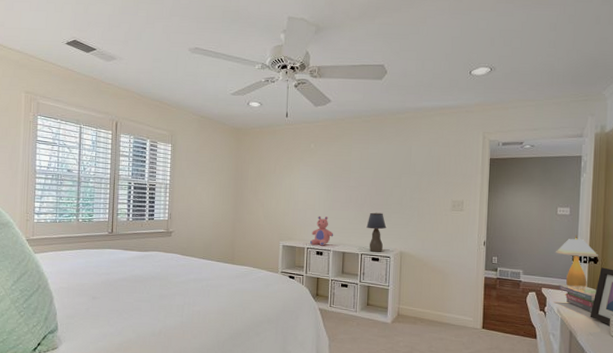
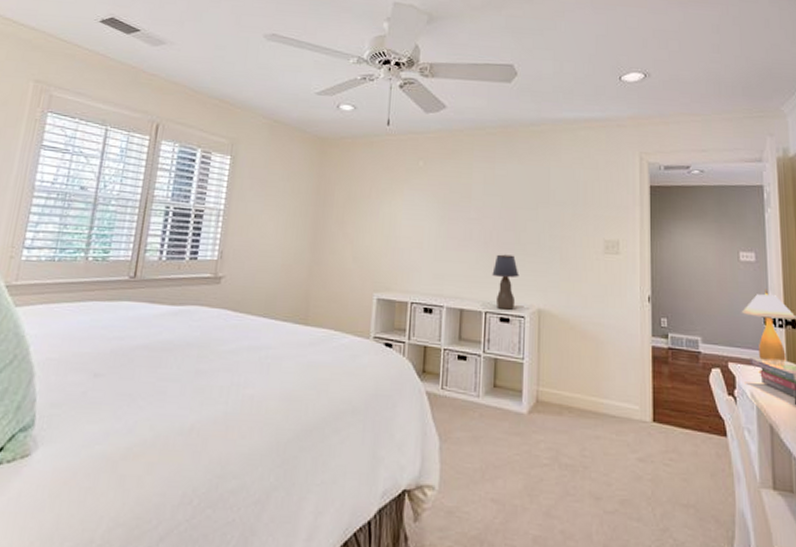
teddy bear: present [310,216,334,246] -> none [415,258,448,300]

